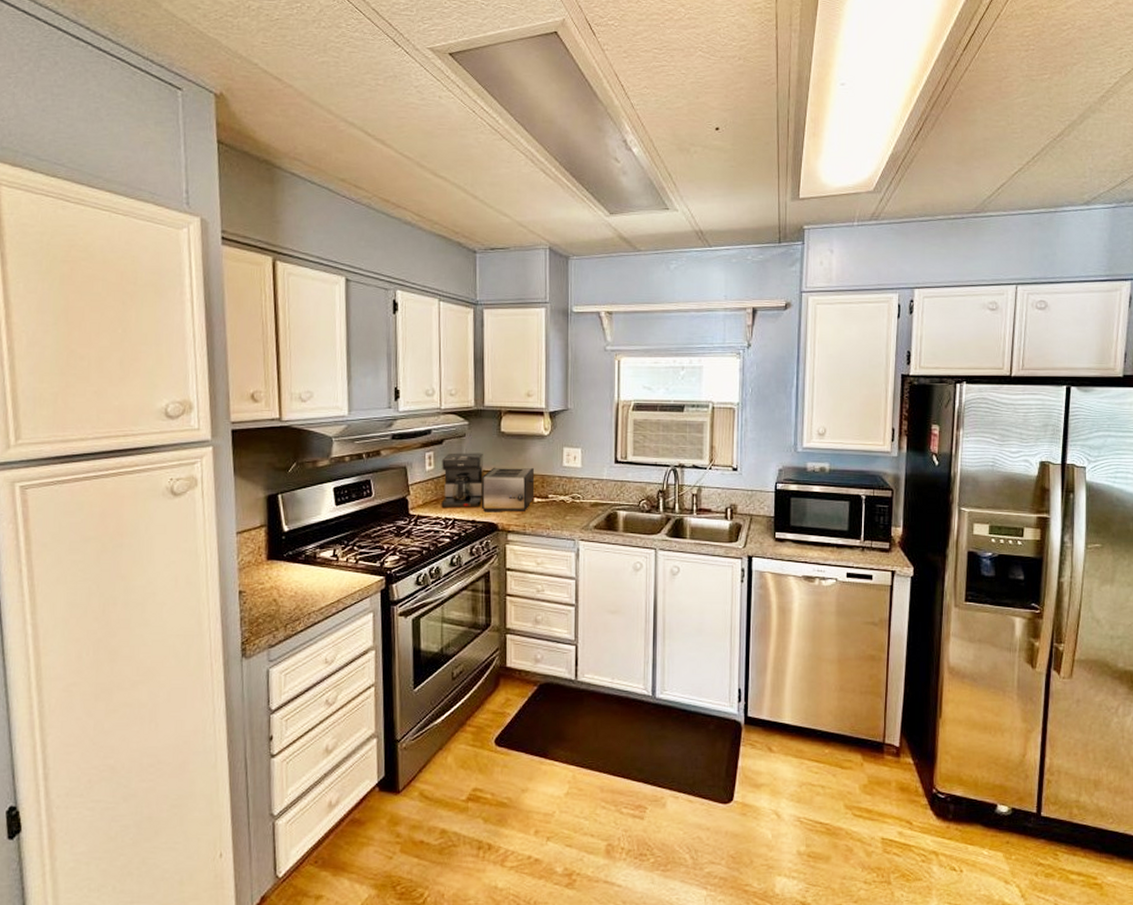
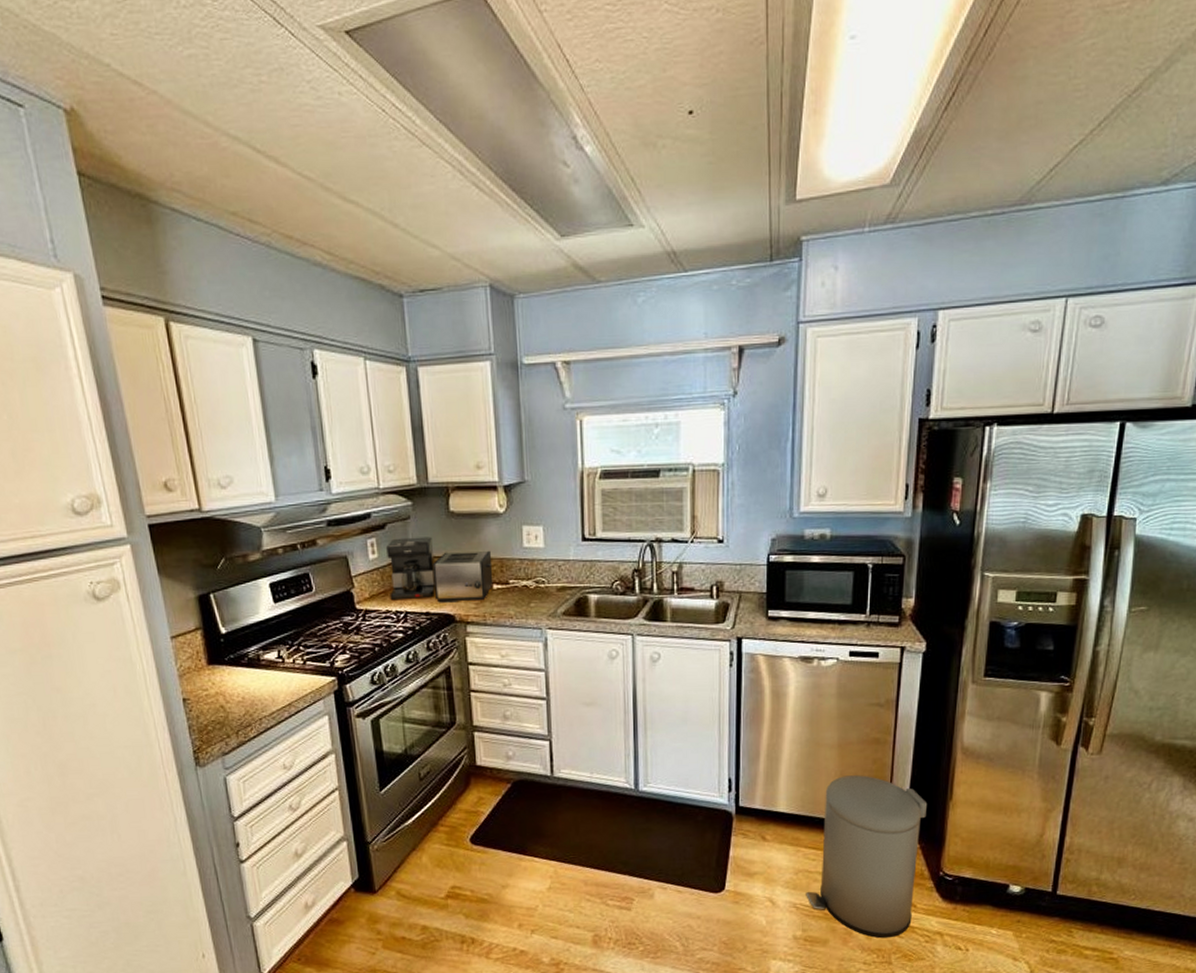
pedal bin: none [809,690,920,856] -> present [806,775,928,939]

